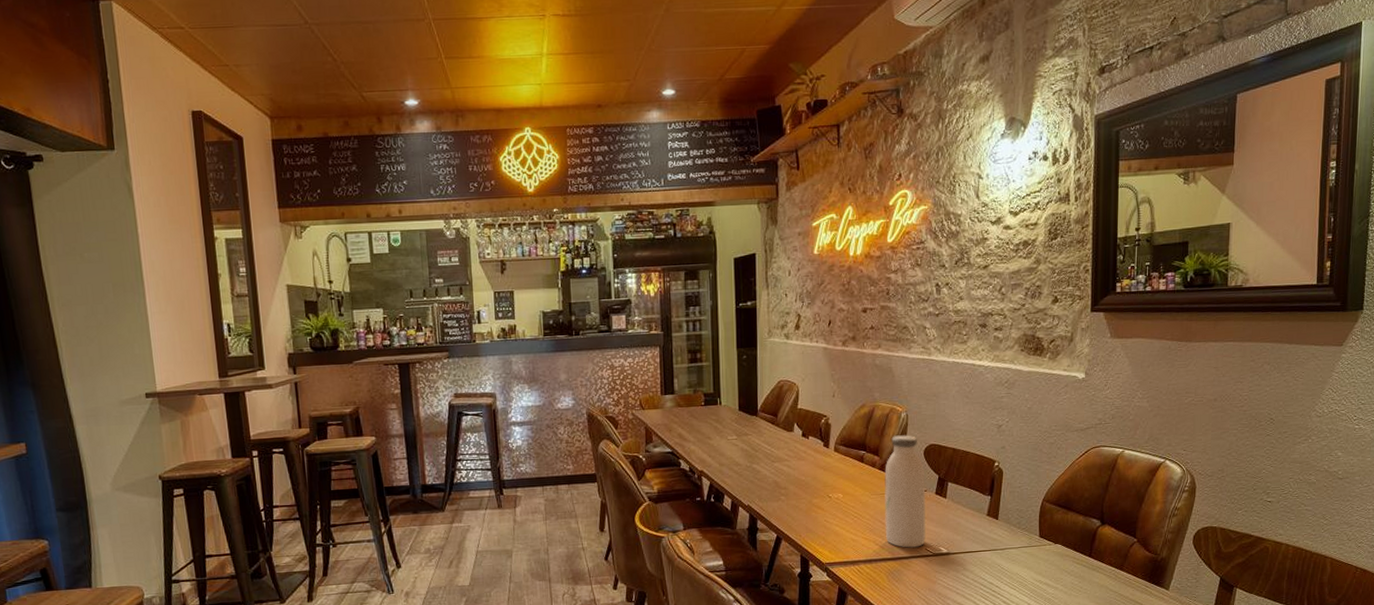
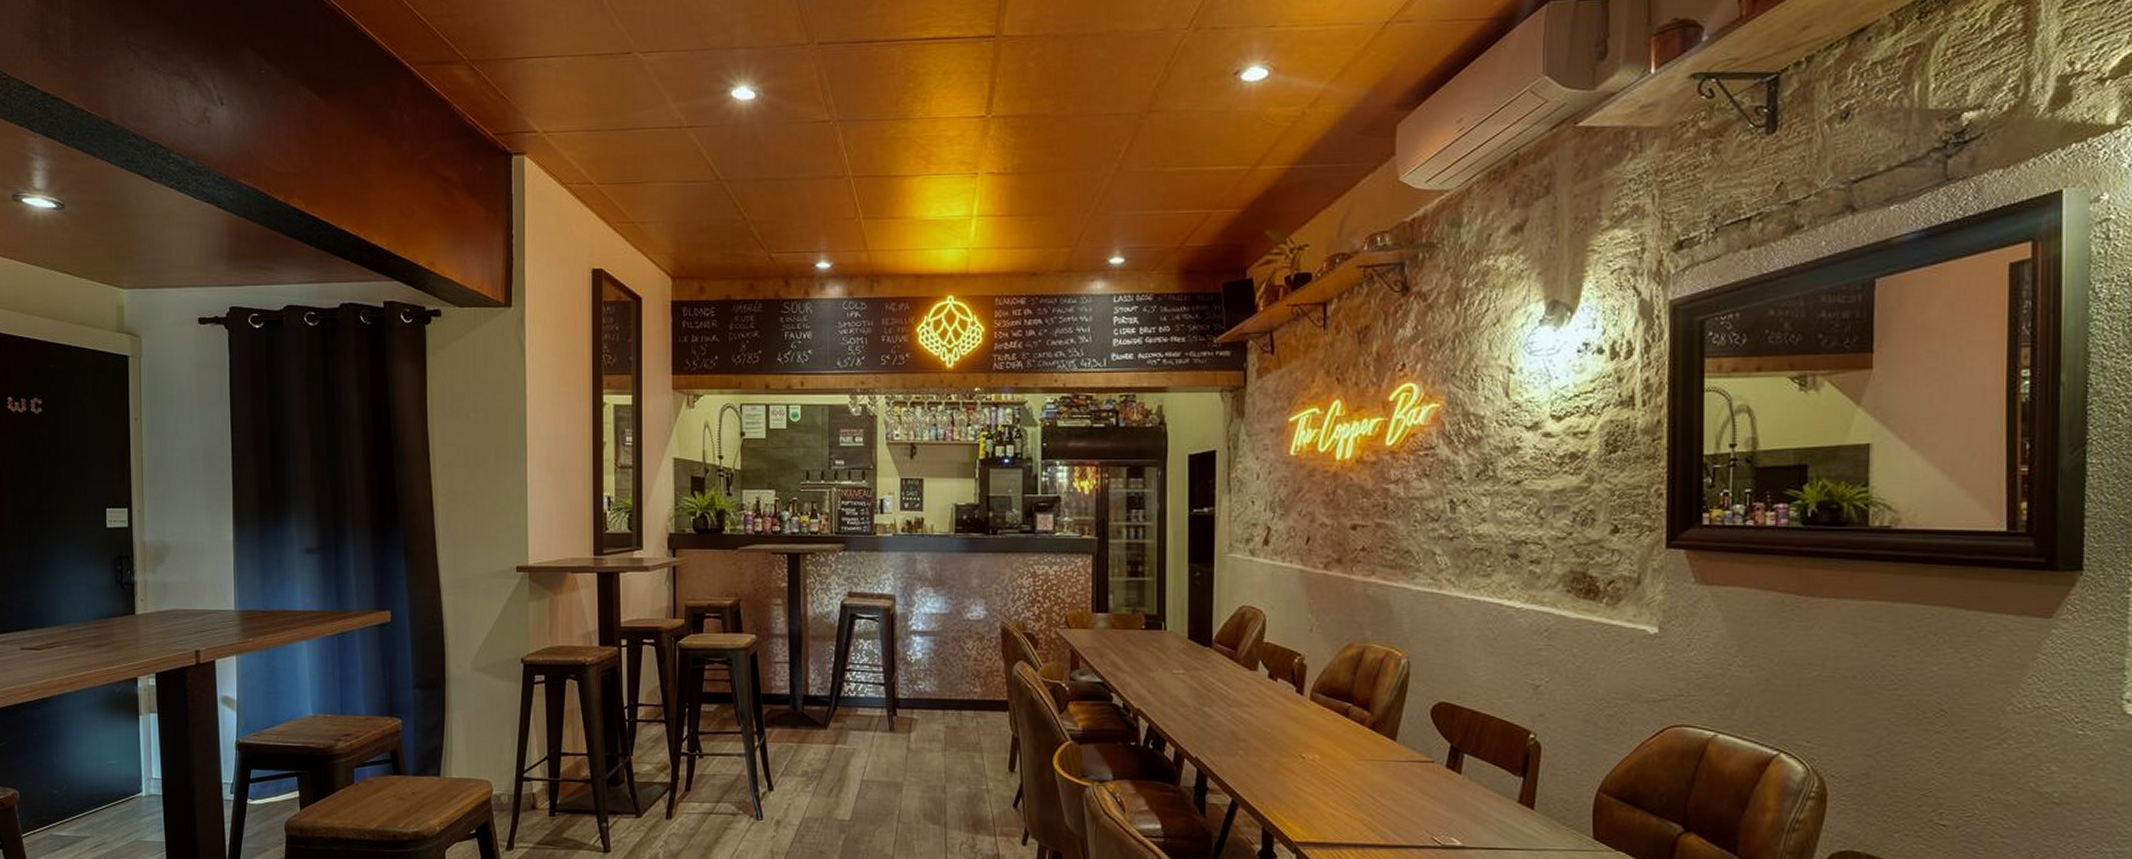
water bottle: present [884,435,925,548] -> none [1376,687,1433,835]

